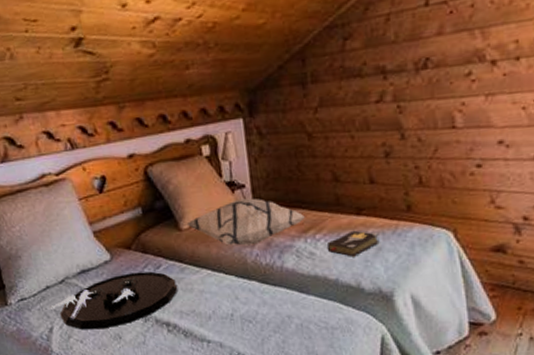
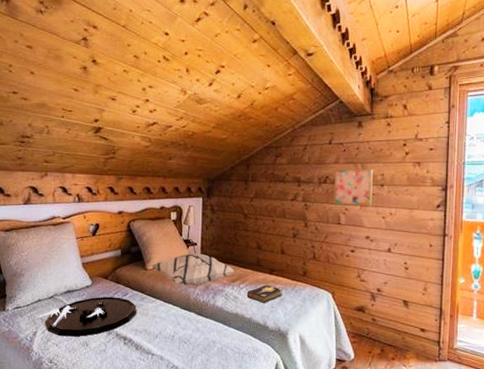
wall art: none [439,35,503,100] -> present [333,168,374,207]

